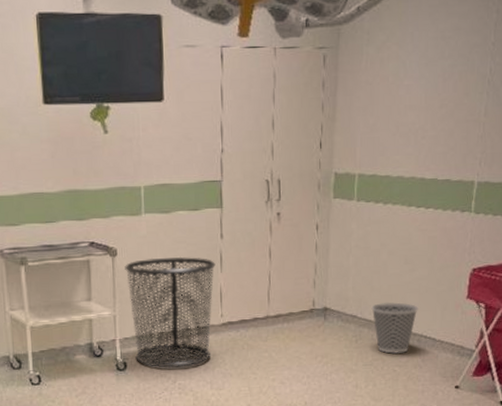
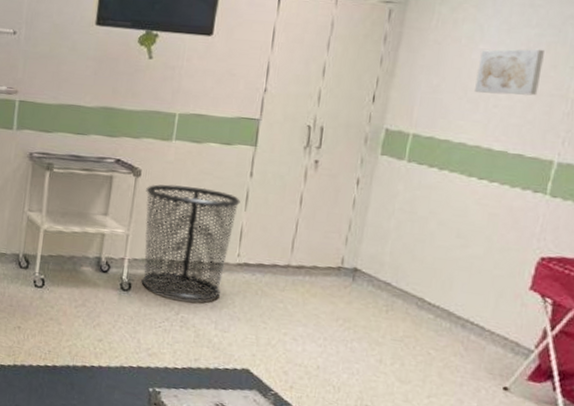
wastebasket: present [371,302,418,354] -> none [409,275,467,336]
wall art: none [405,79,457,128] -> present [475,48,544,96]

